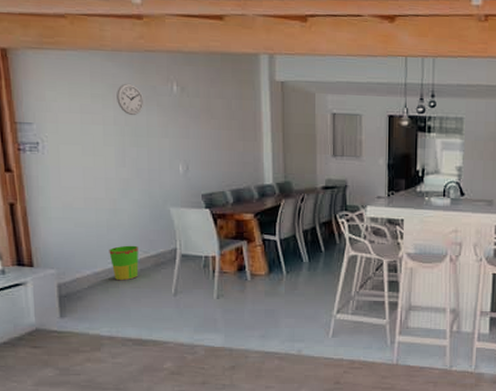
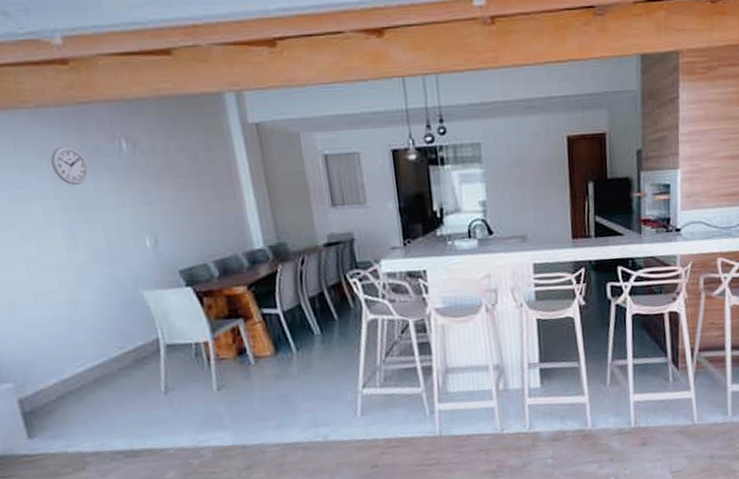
waste bin: present [109,245,139,281] -> none [75,341,117,386]

